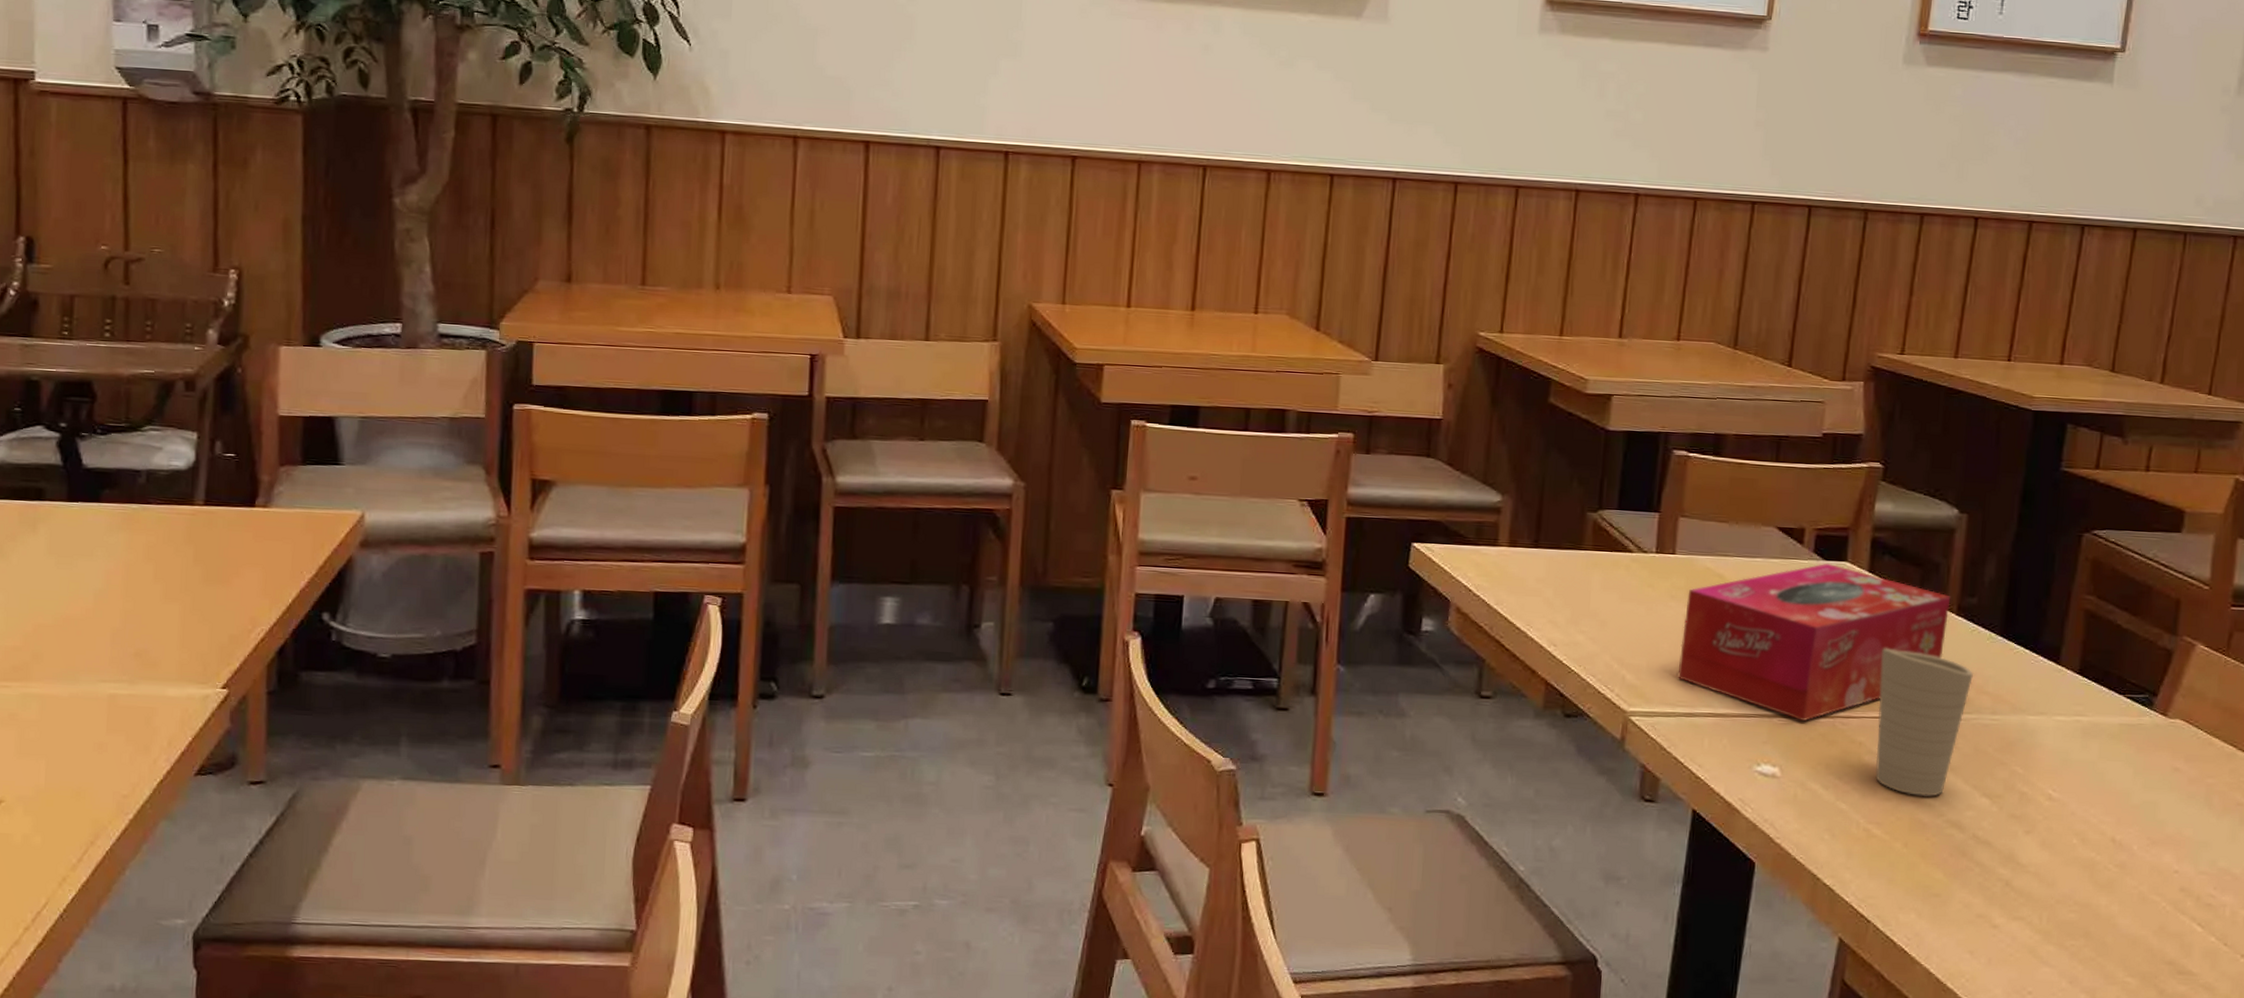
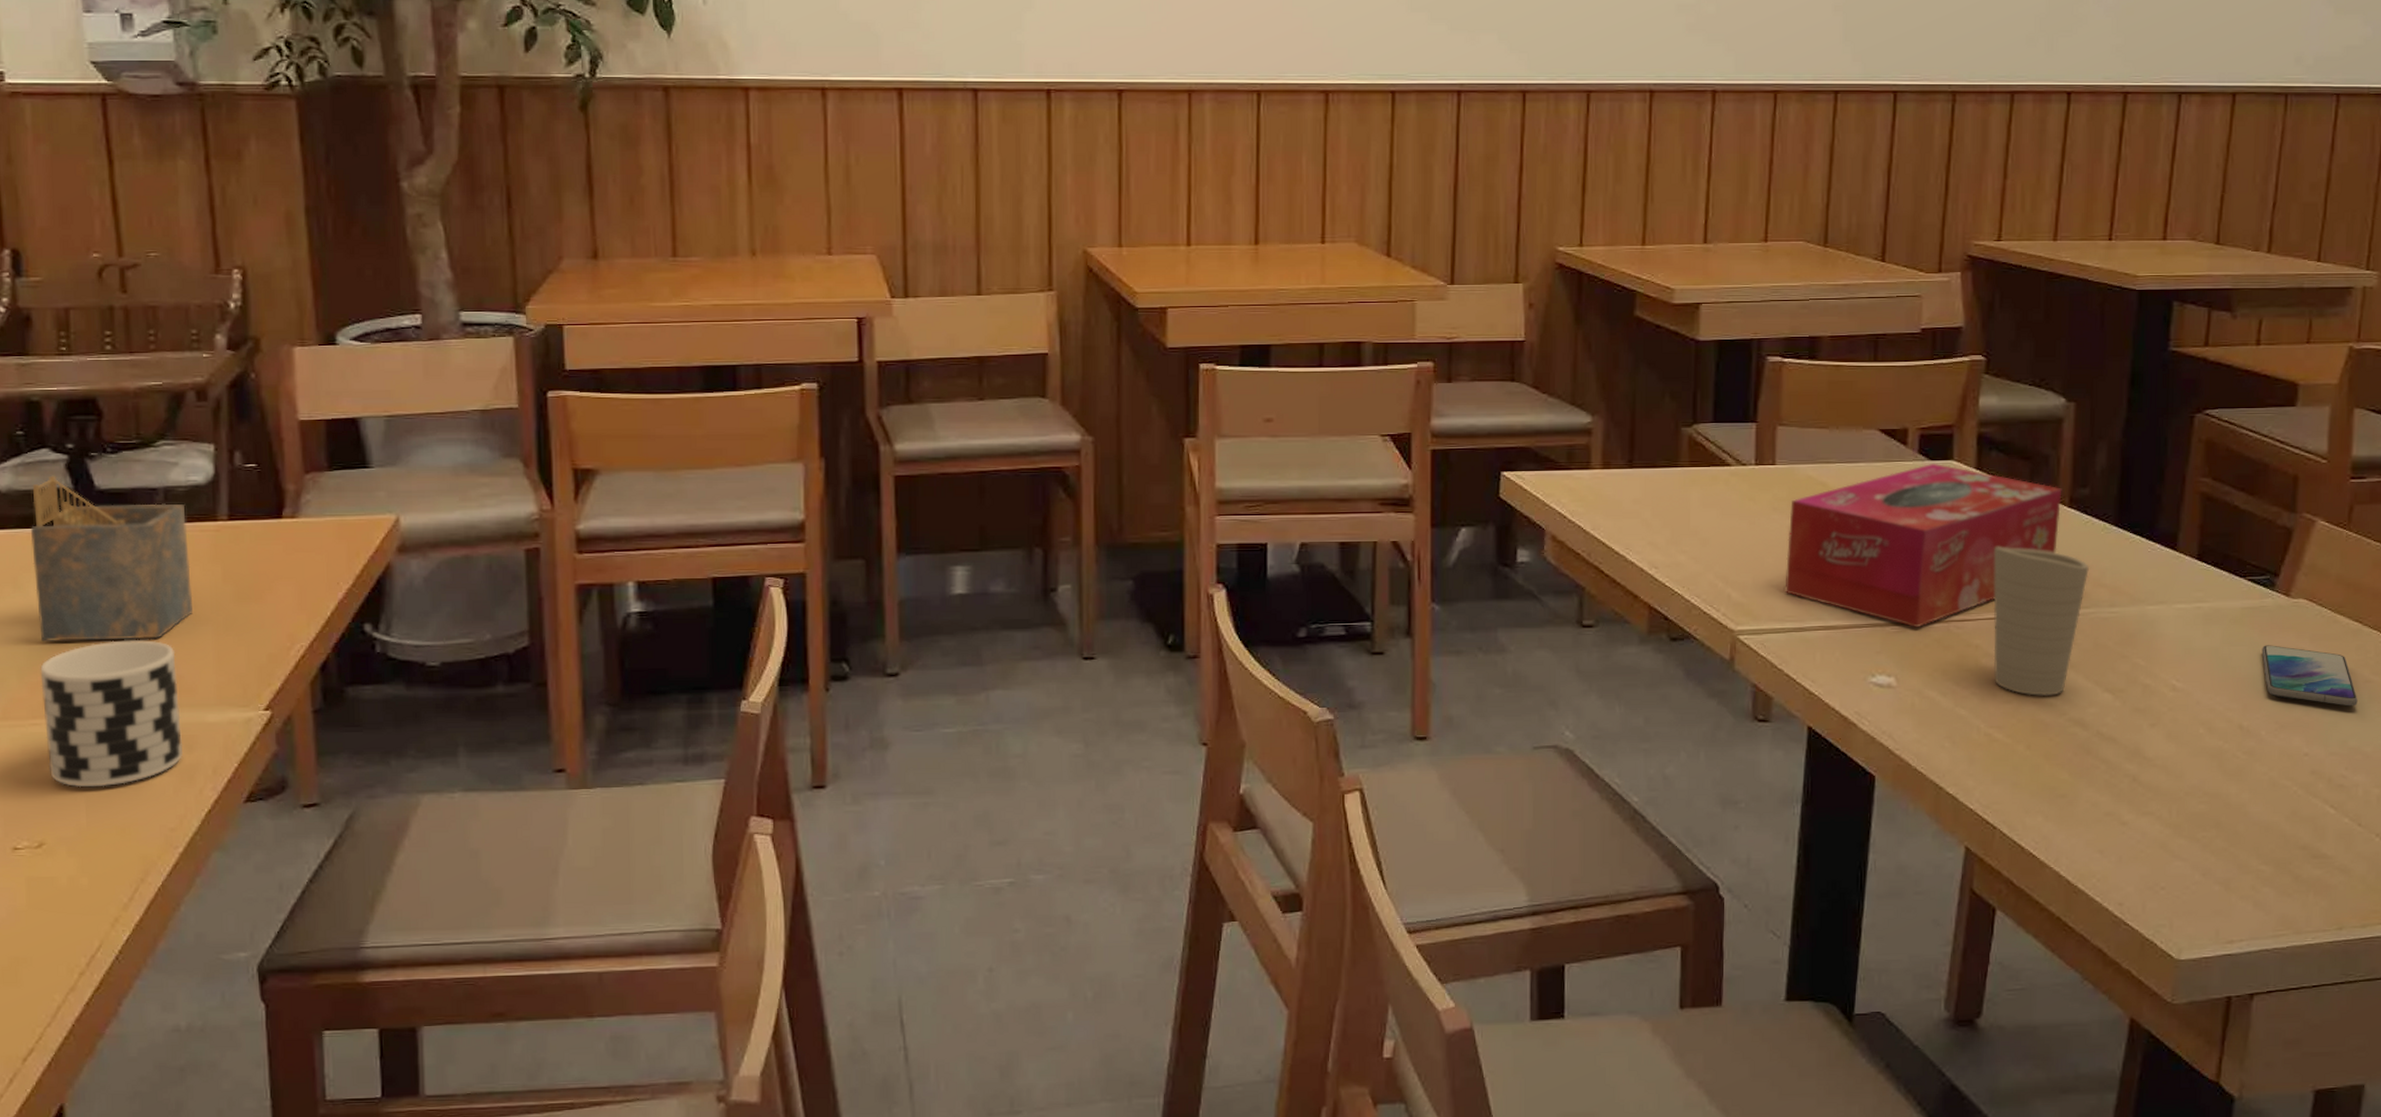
cup: none [14,612,143,751] -> present [40,640,184,788]
napkin holder: none [18,451,165,613] -> present [31,475,194,643]
smartphone: none [2137,762,2229,828] -> present [2261,645,2358,707]

